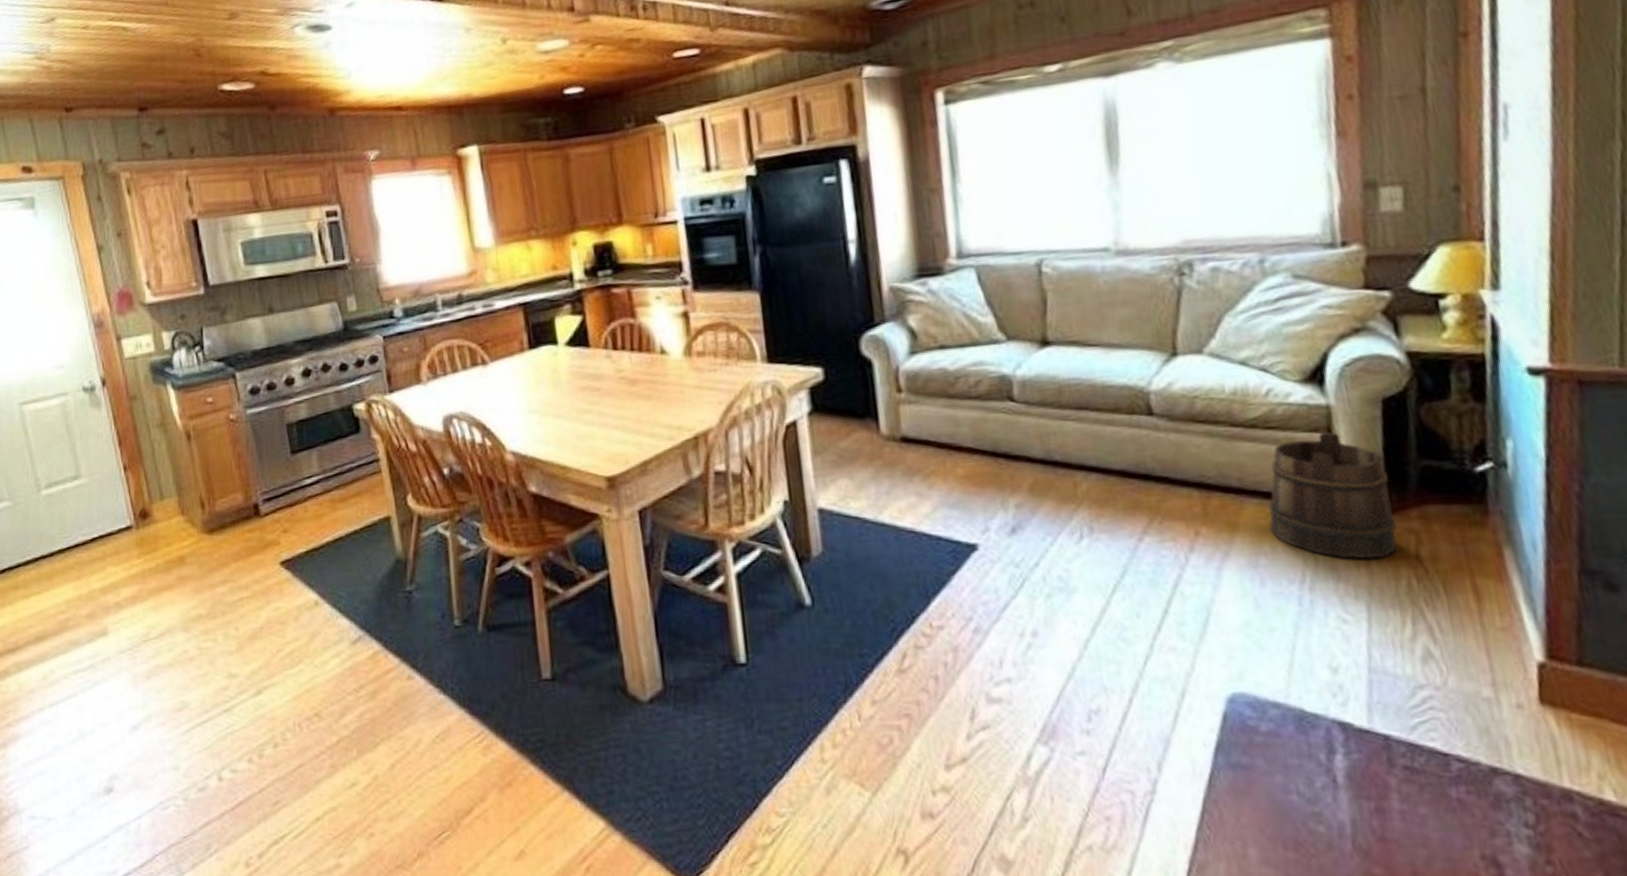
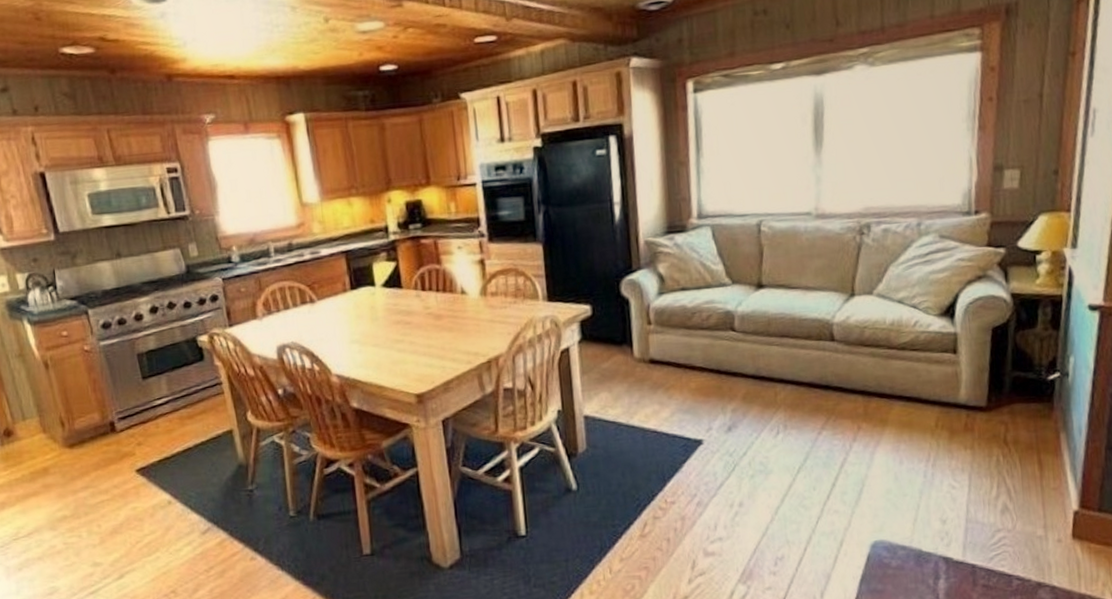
bucket: present [1268,431,1397,560] -> none [908,352,994,444]

